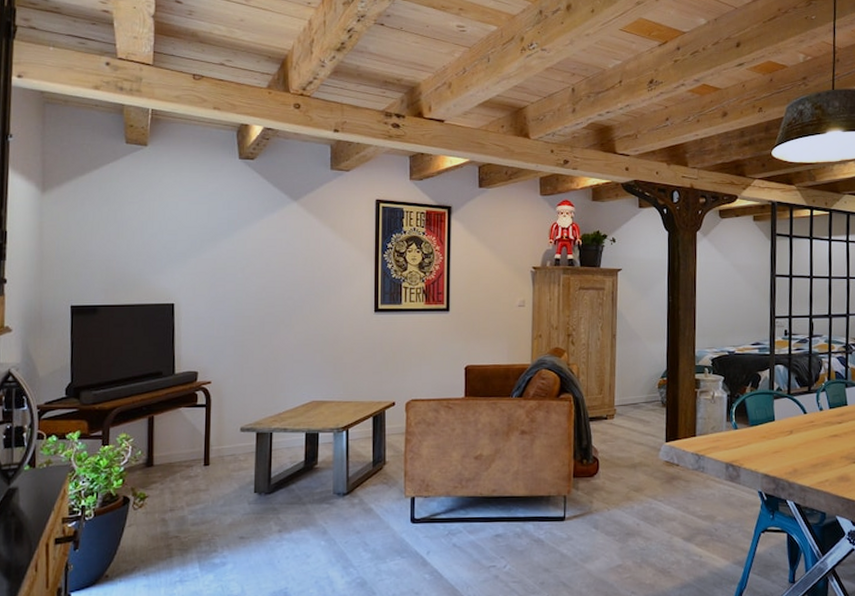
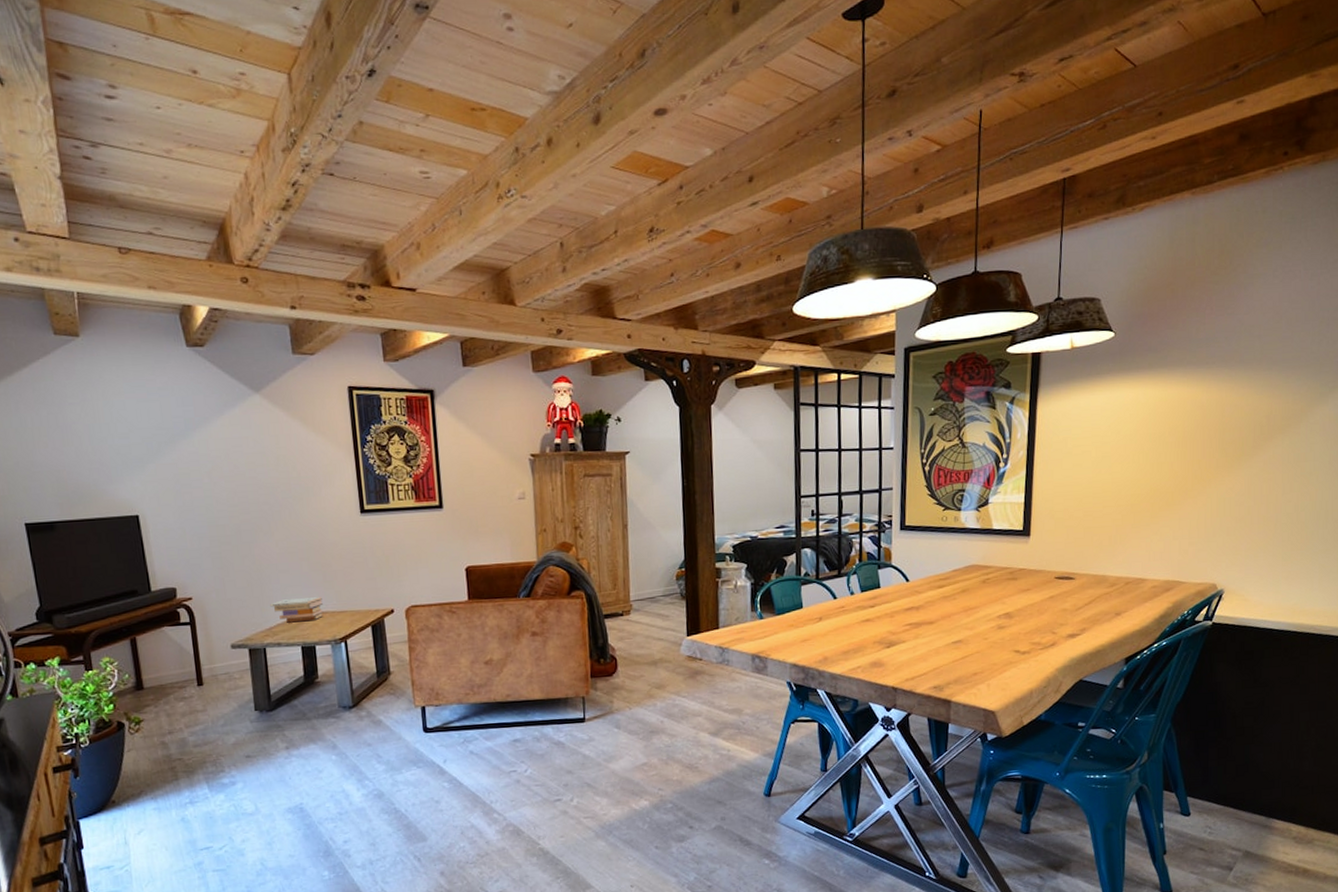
books: none [282,386,330,410] -> present [270,596,324,623]

